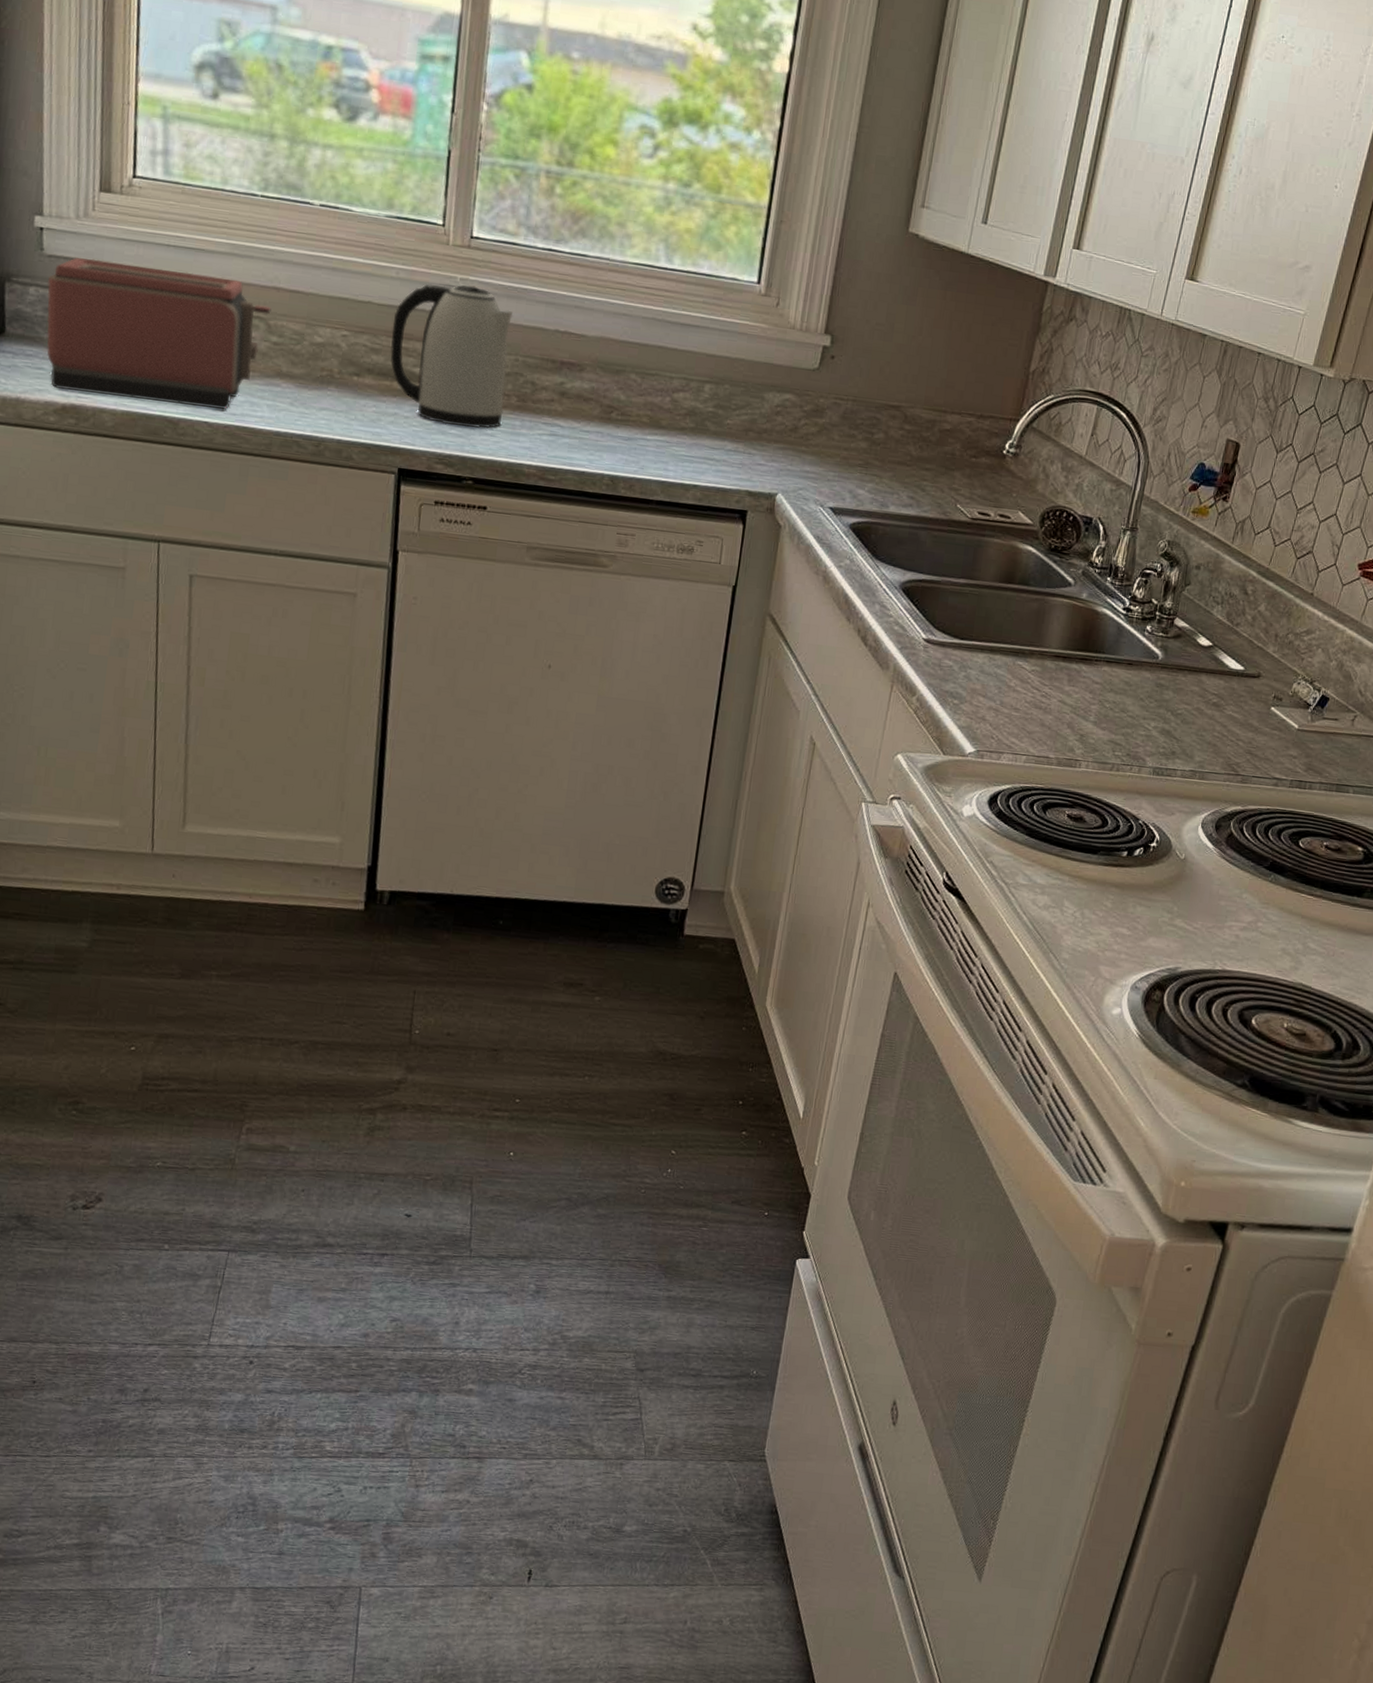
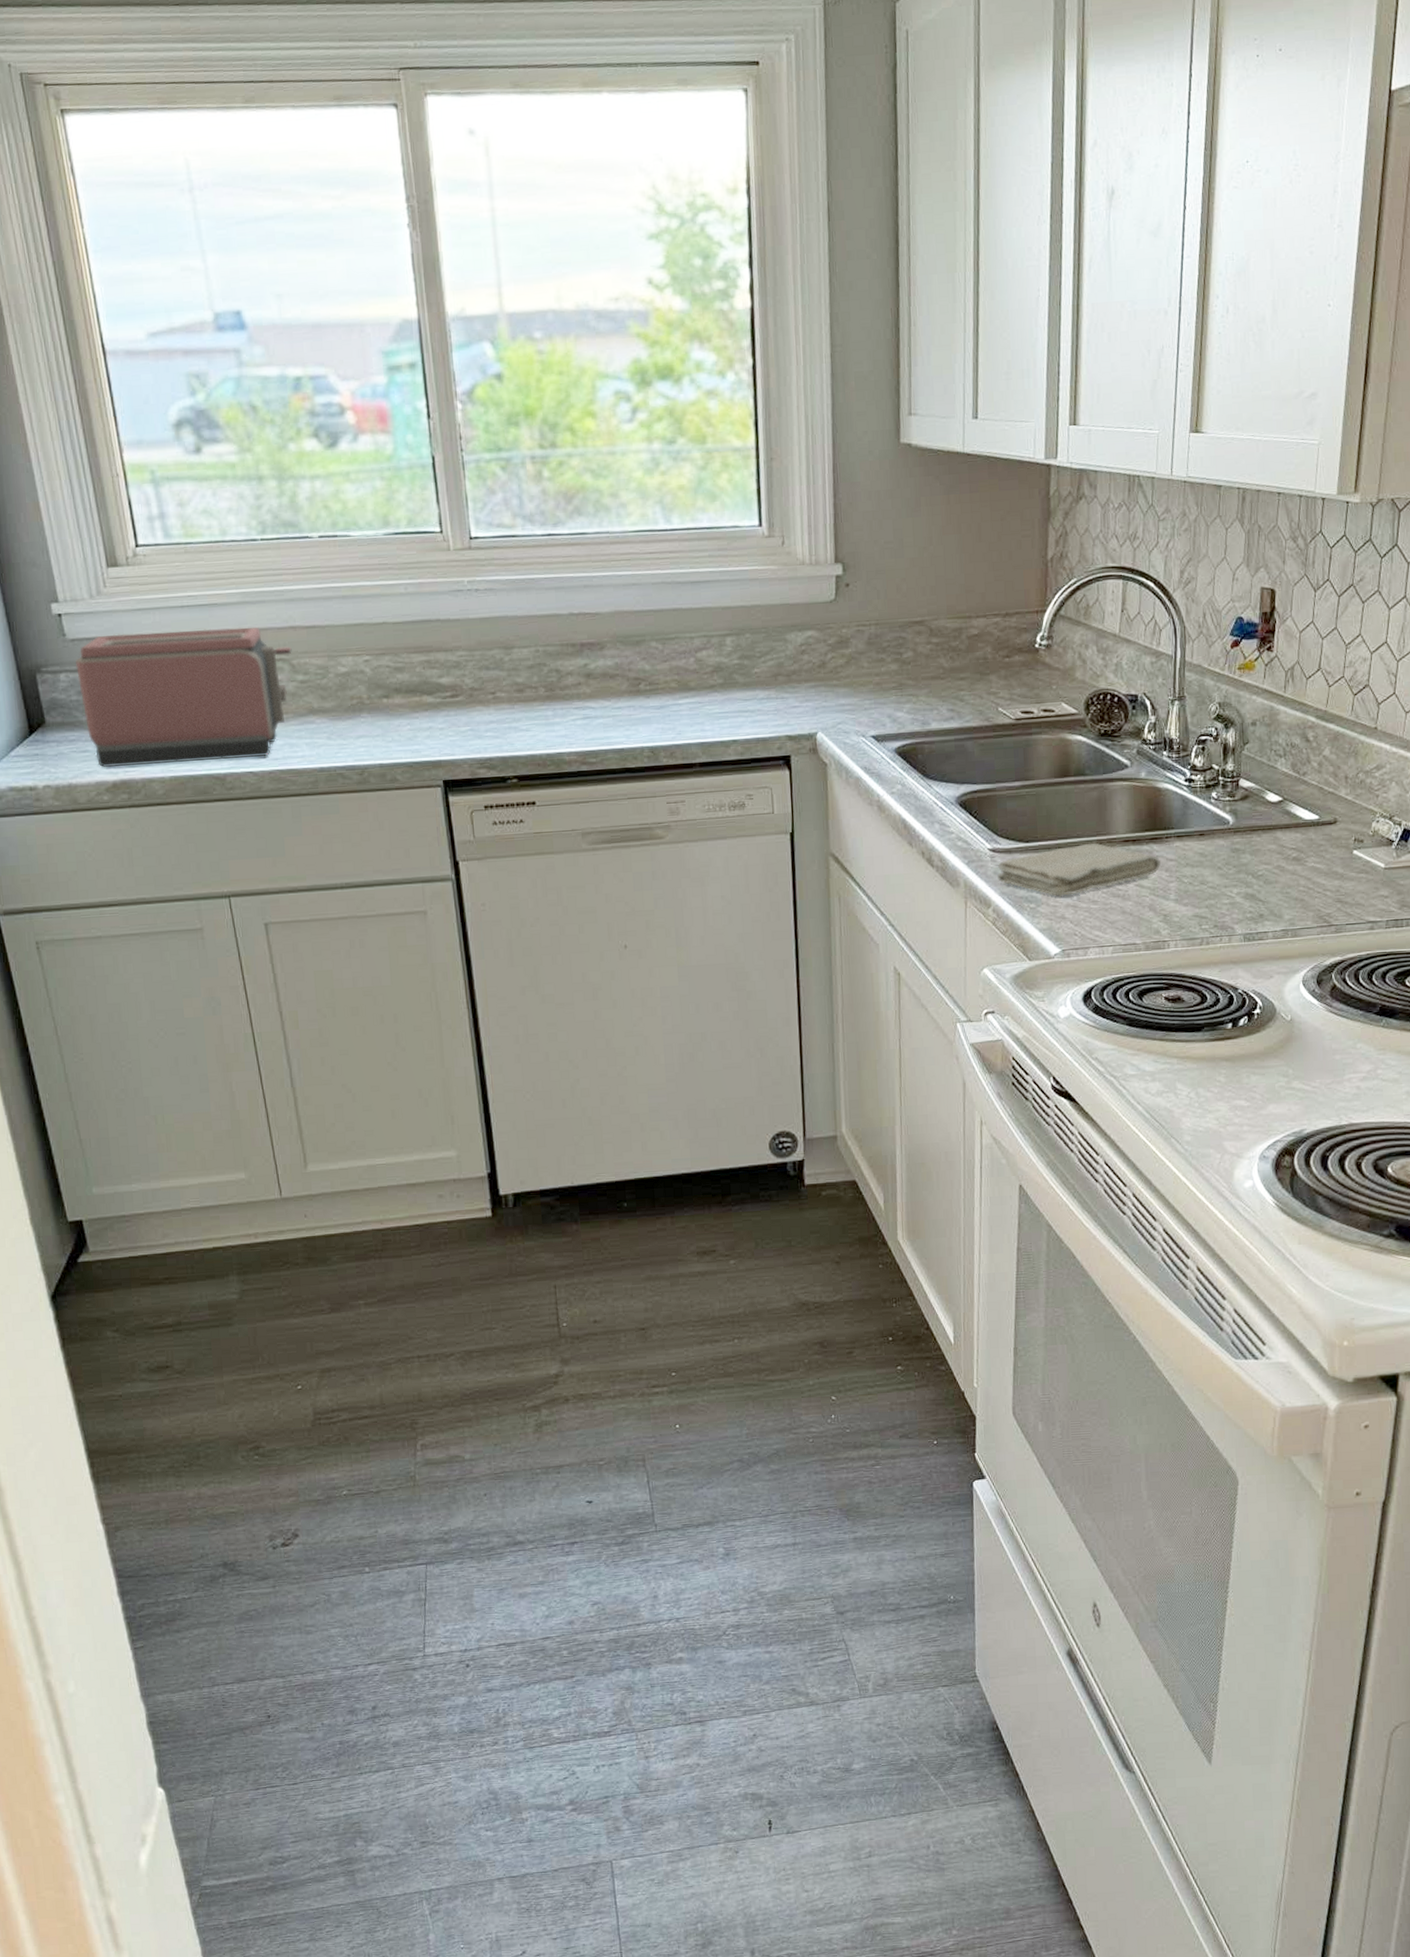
kettle: present [390,284,513,429] -> none [410,586,534,729]
washcloth: none [927,651,1087,699] -> present [997,842,1161,897]

